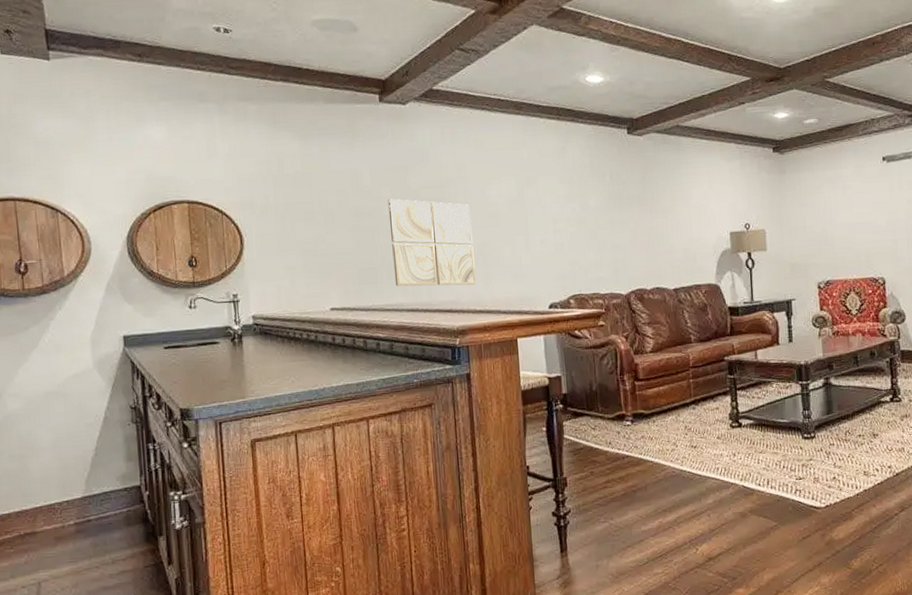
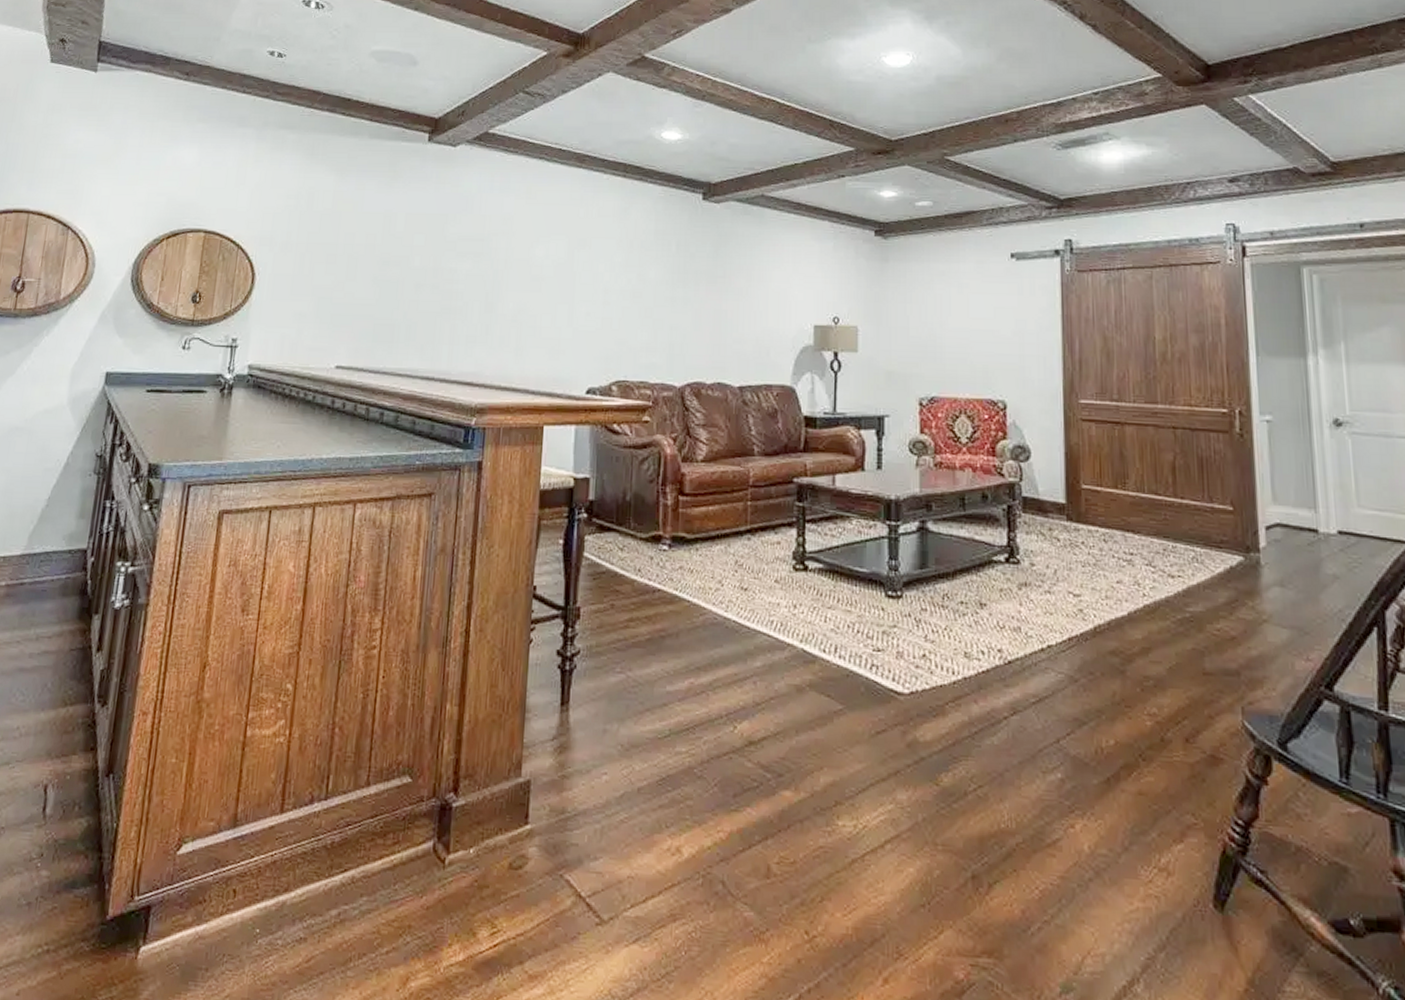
wall art: present [388,198,476,287] -> none [412,248,510,356]

